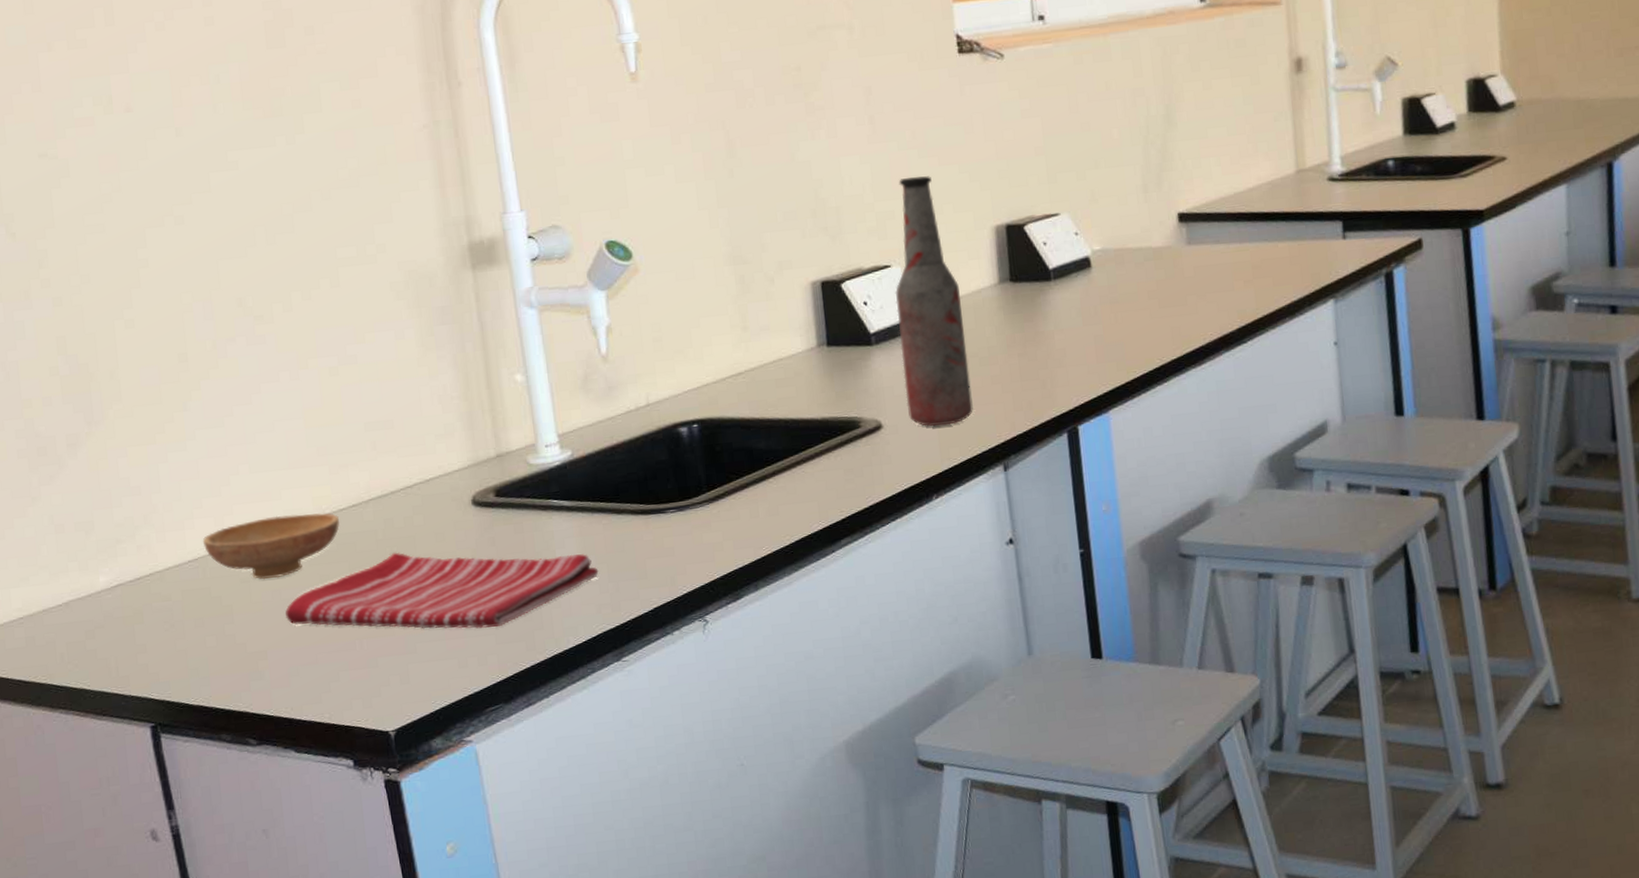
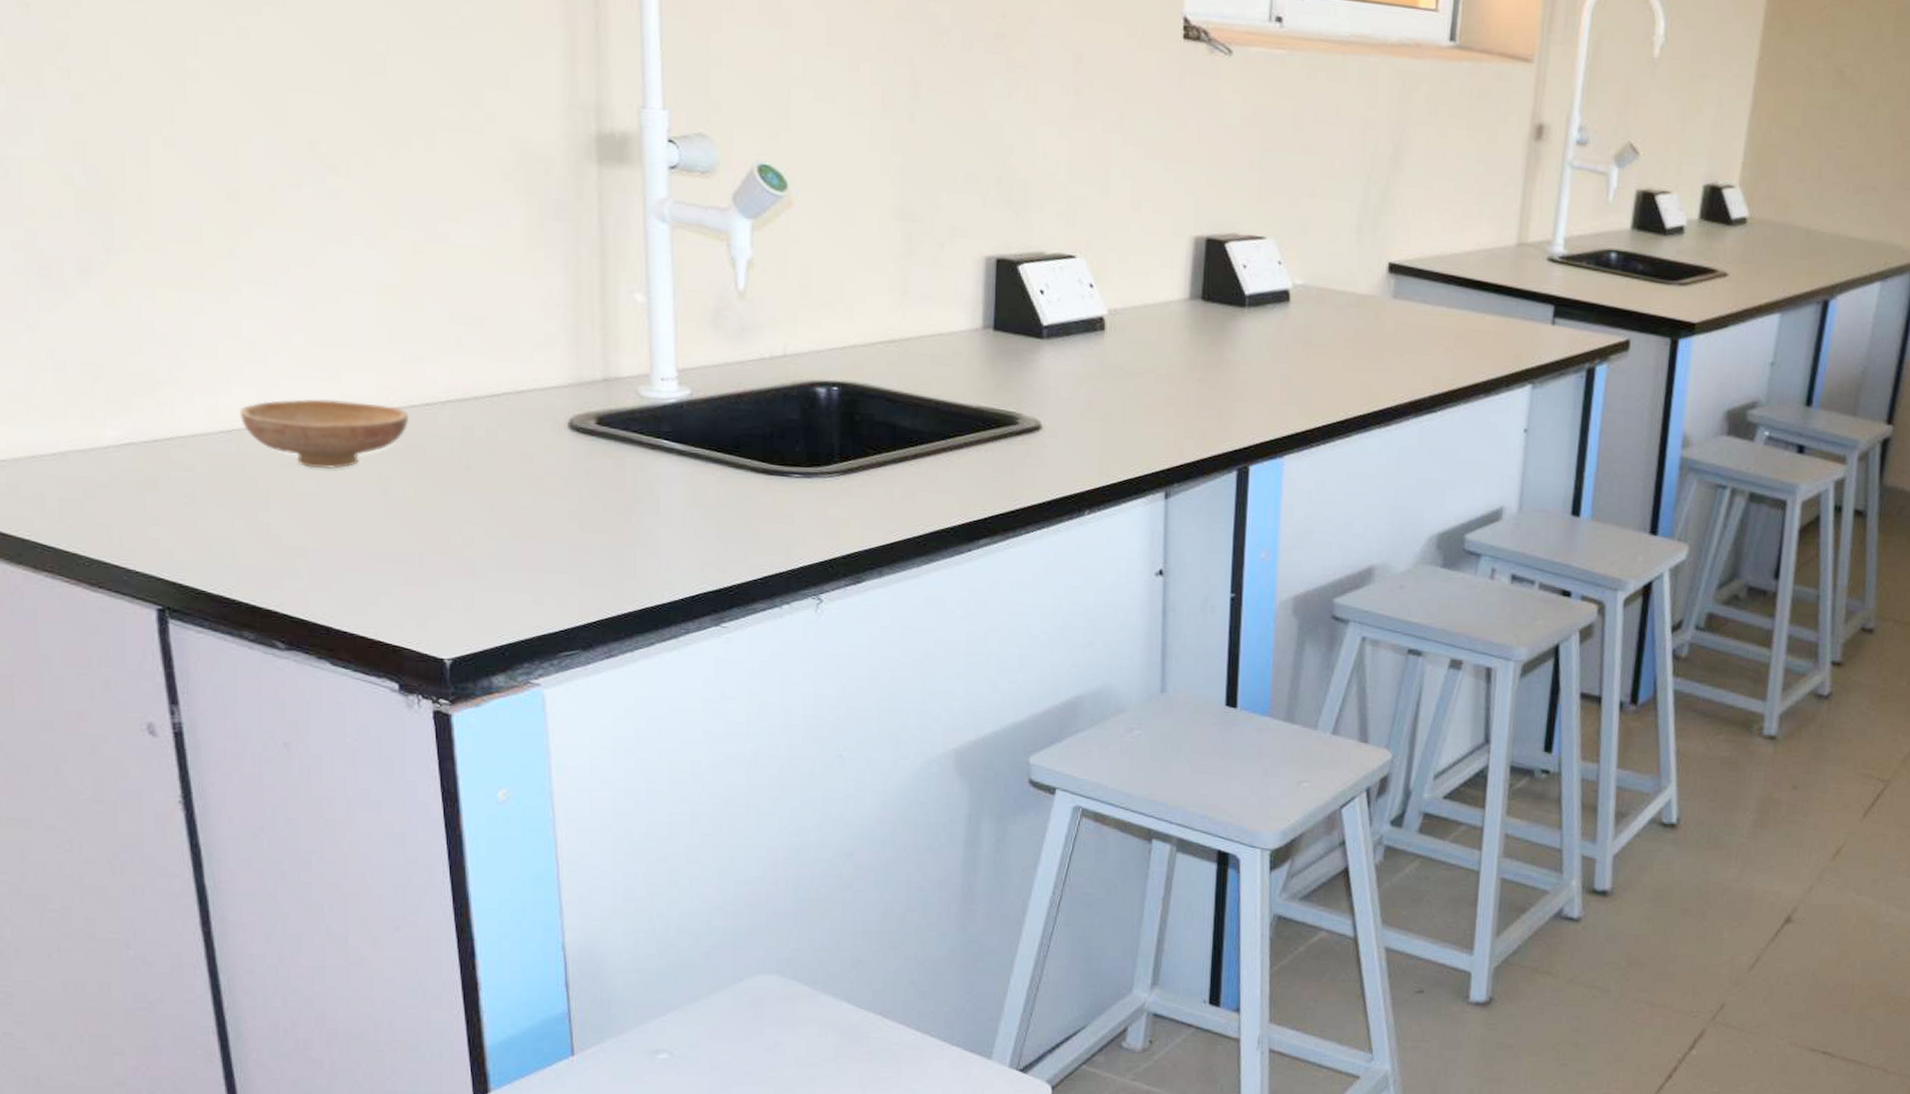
dish towel: present [285,552,599,629] -> none [334,465,706,566]
bottle: present [894,176,973,427] -> none [1071,163,1146,440]

